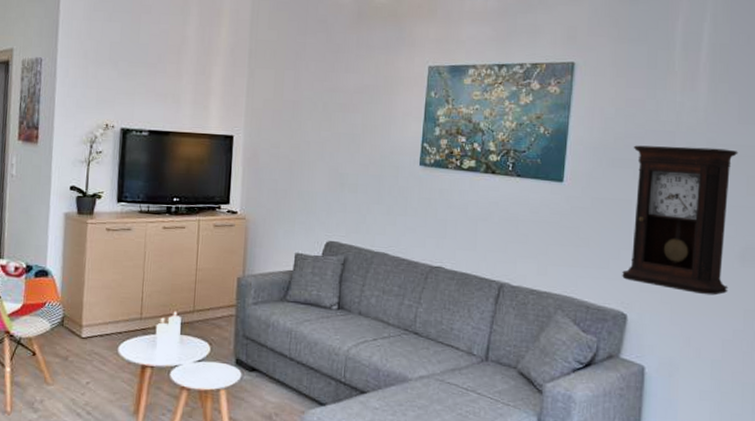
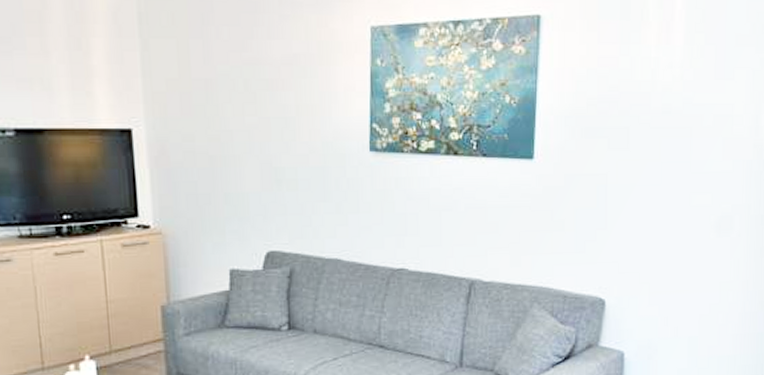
pendulum clock: present [622,145,738,296] -> none [599,109,715,271]

